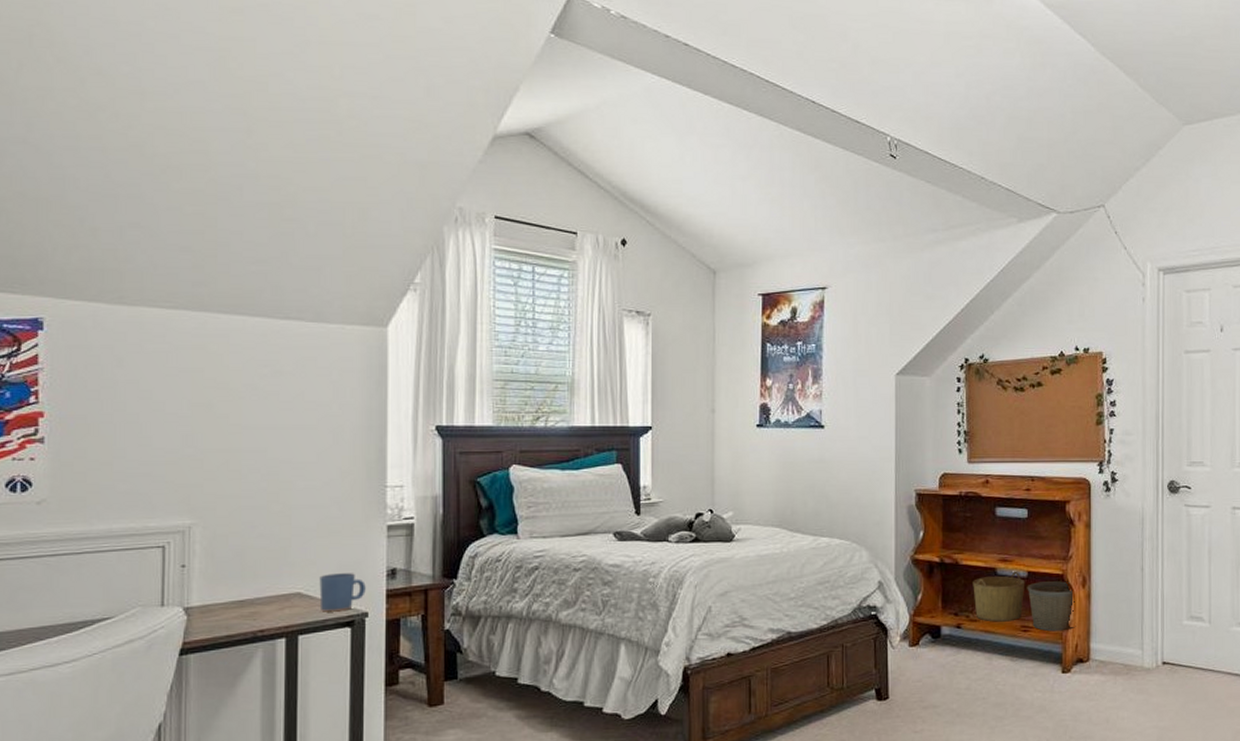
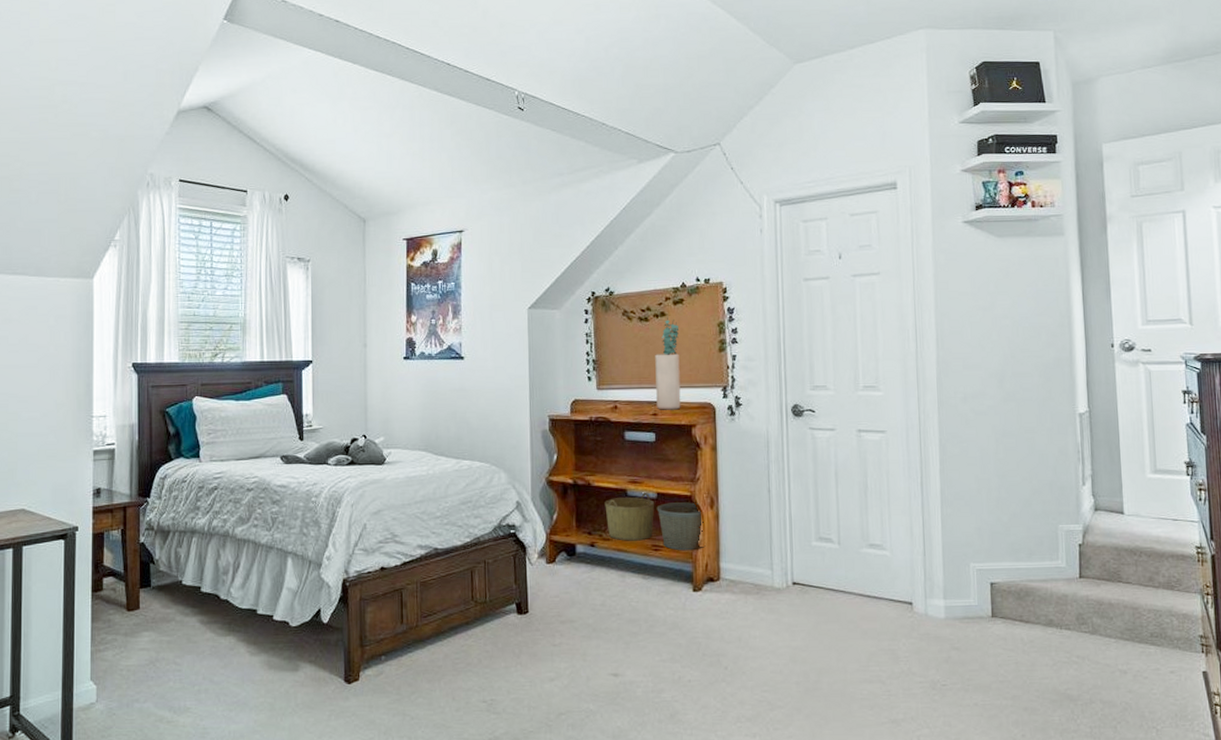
mug: present [319,573,366,612] -> none [39,492,76,526]
vase: none [1030,386,1055,485] -> present [655,316,681,410]

